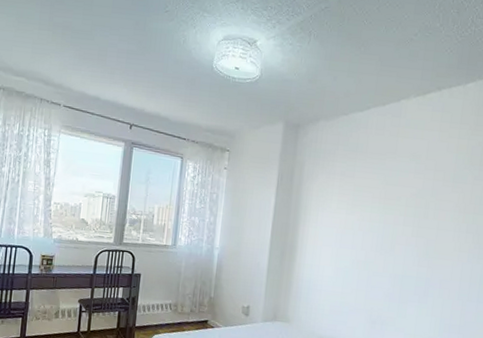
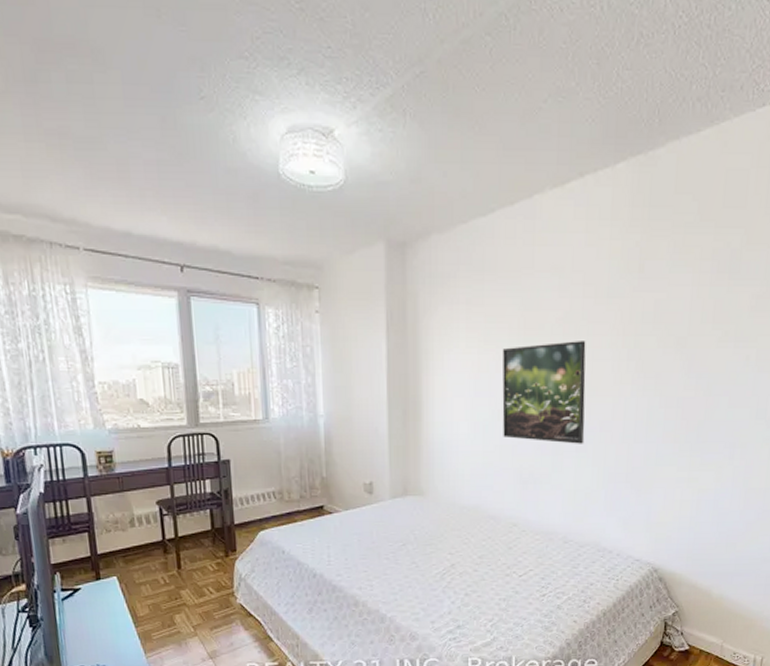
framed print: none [359,212,434,297] -> present [502,341,586,444]

